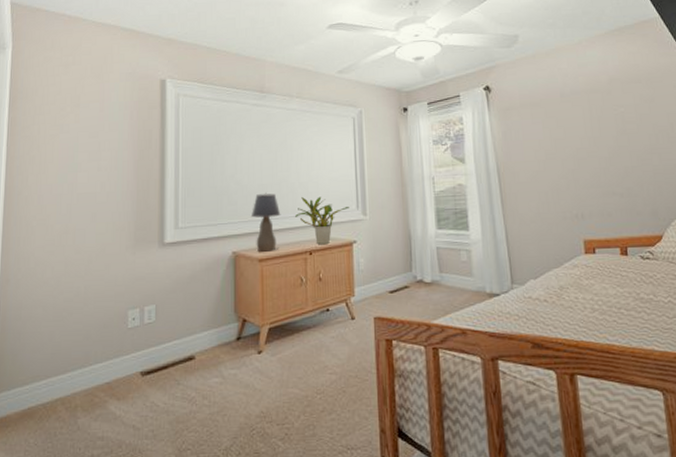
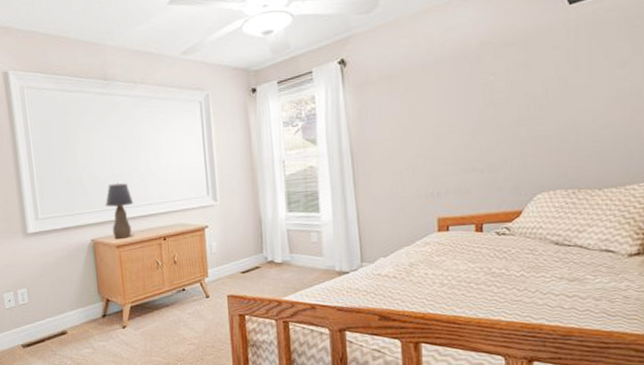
potted plant: present [295,196,349,245] -> none [148,184,200,231]

